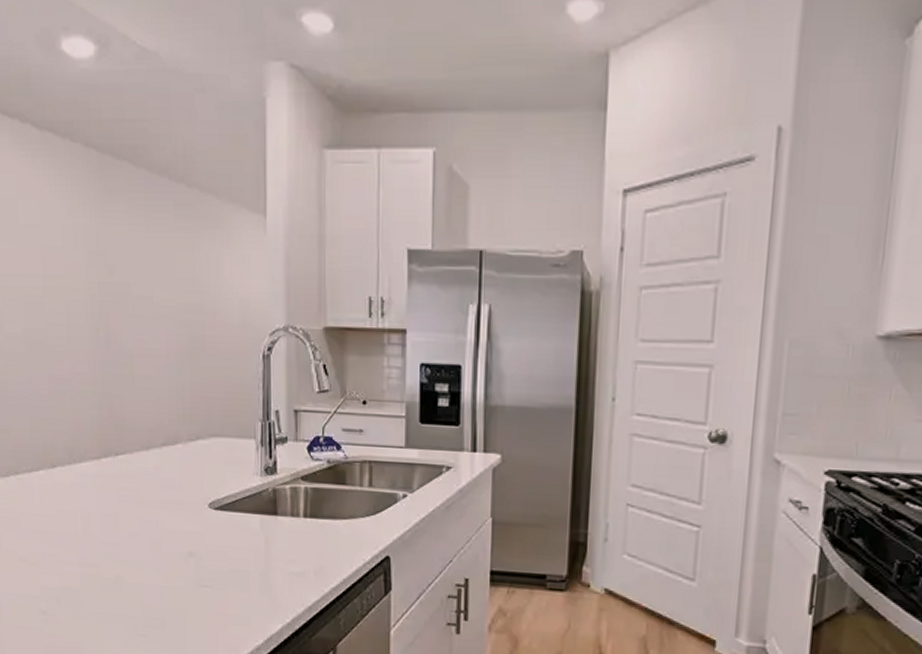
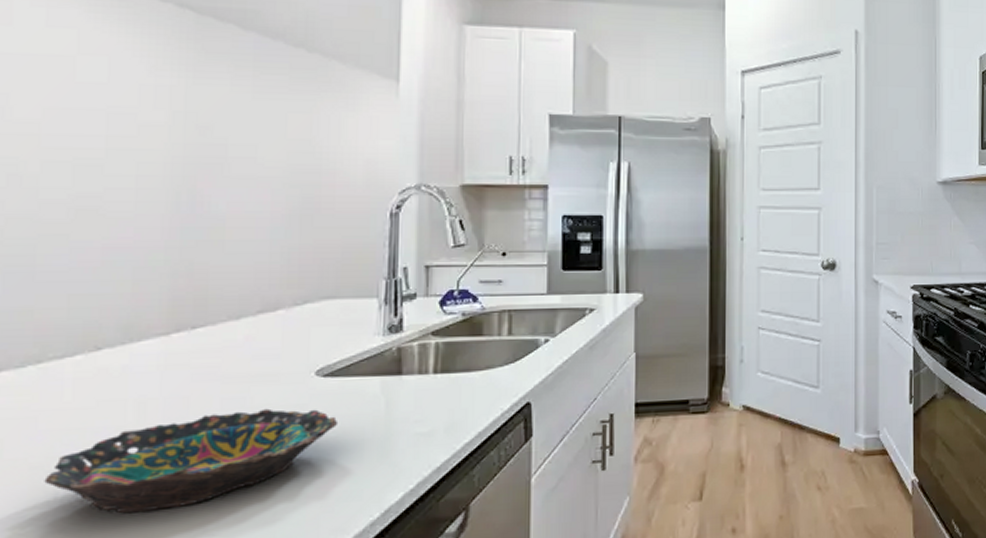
bowl: none [29,532,228,608] -> present [44,408,339,514]

